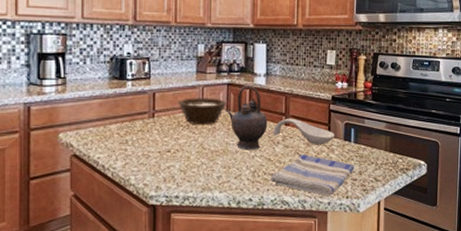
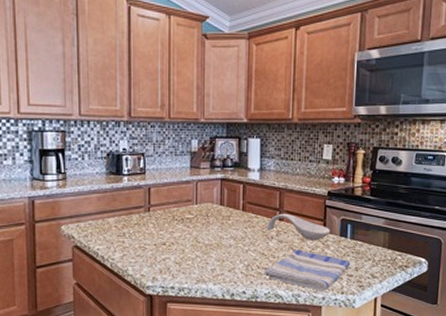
bowl: present [178,98,227,125] -> none [172,193,221,220]
teapot: present [225,86,268,151] -> none [219,181,262,245]

